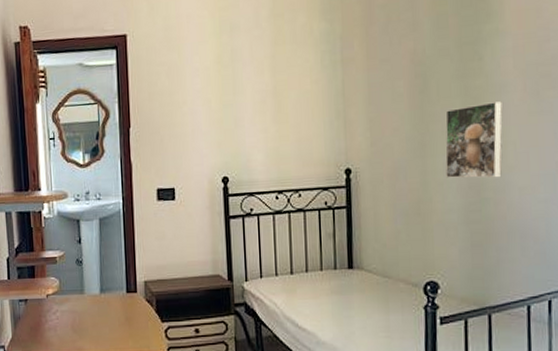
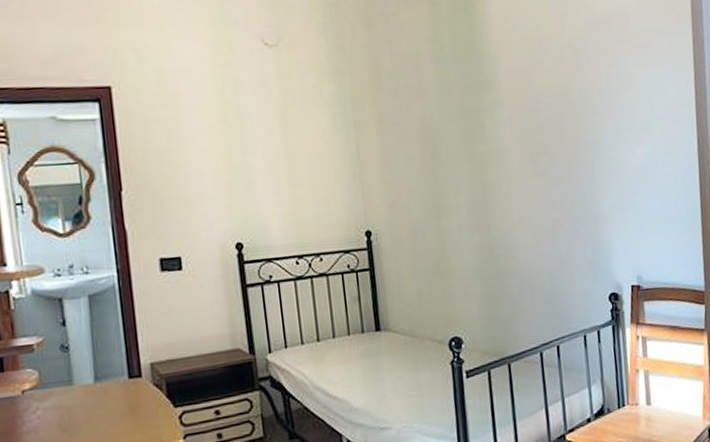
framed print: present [445,101,503,179] -> none [455,165,509,238]

